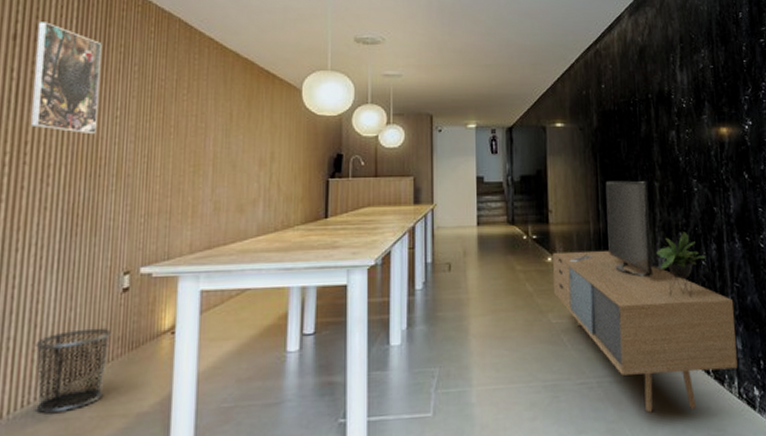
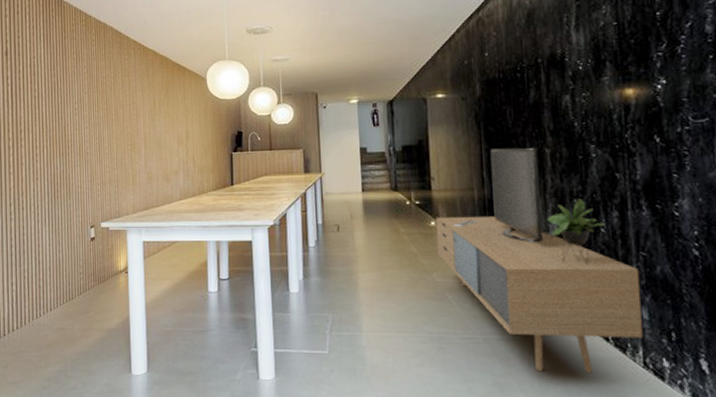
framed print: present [30,22,102,135] -> none [20,40,64,124]
waste bin: present [35,328,111,414] -> none [40,266,86,324]

